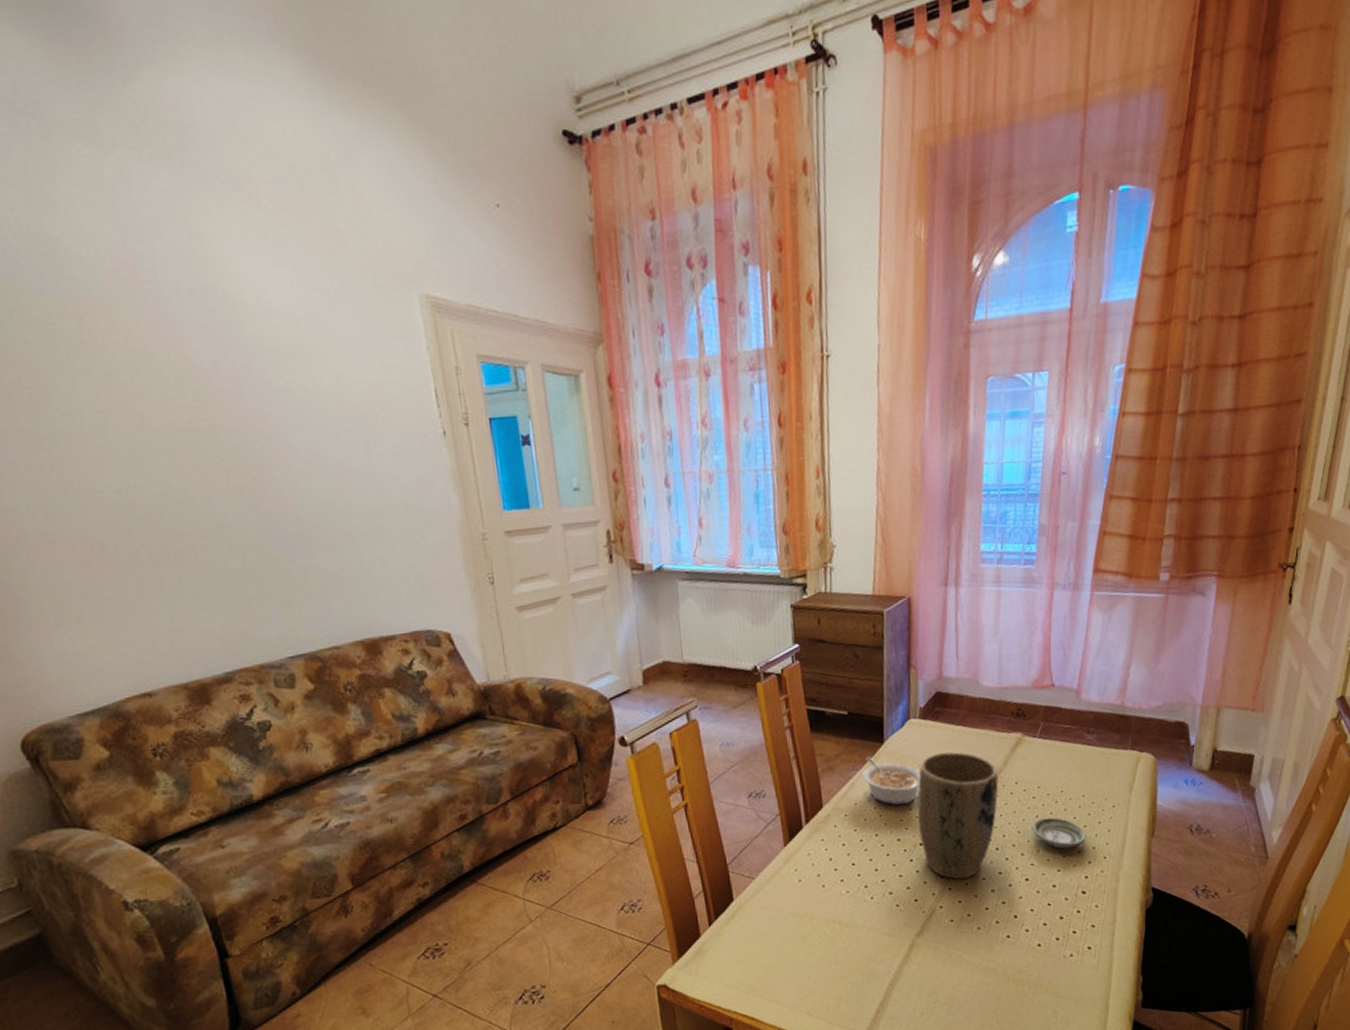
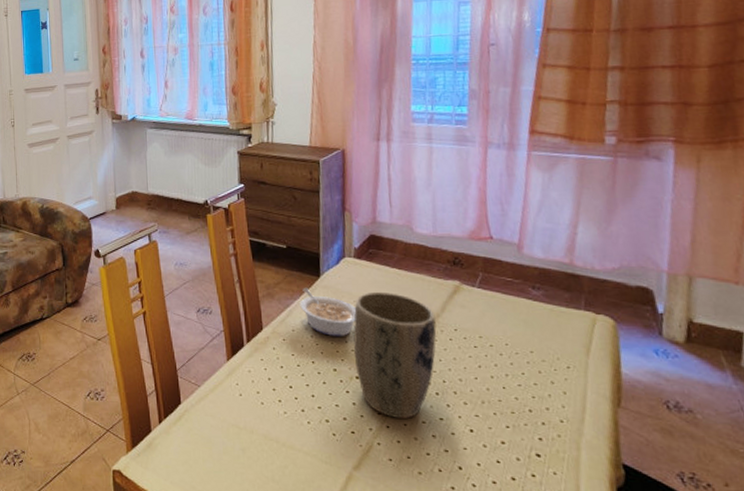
saucer: present [1031,817,1087,849] -> none [474,369,538,405]

